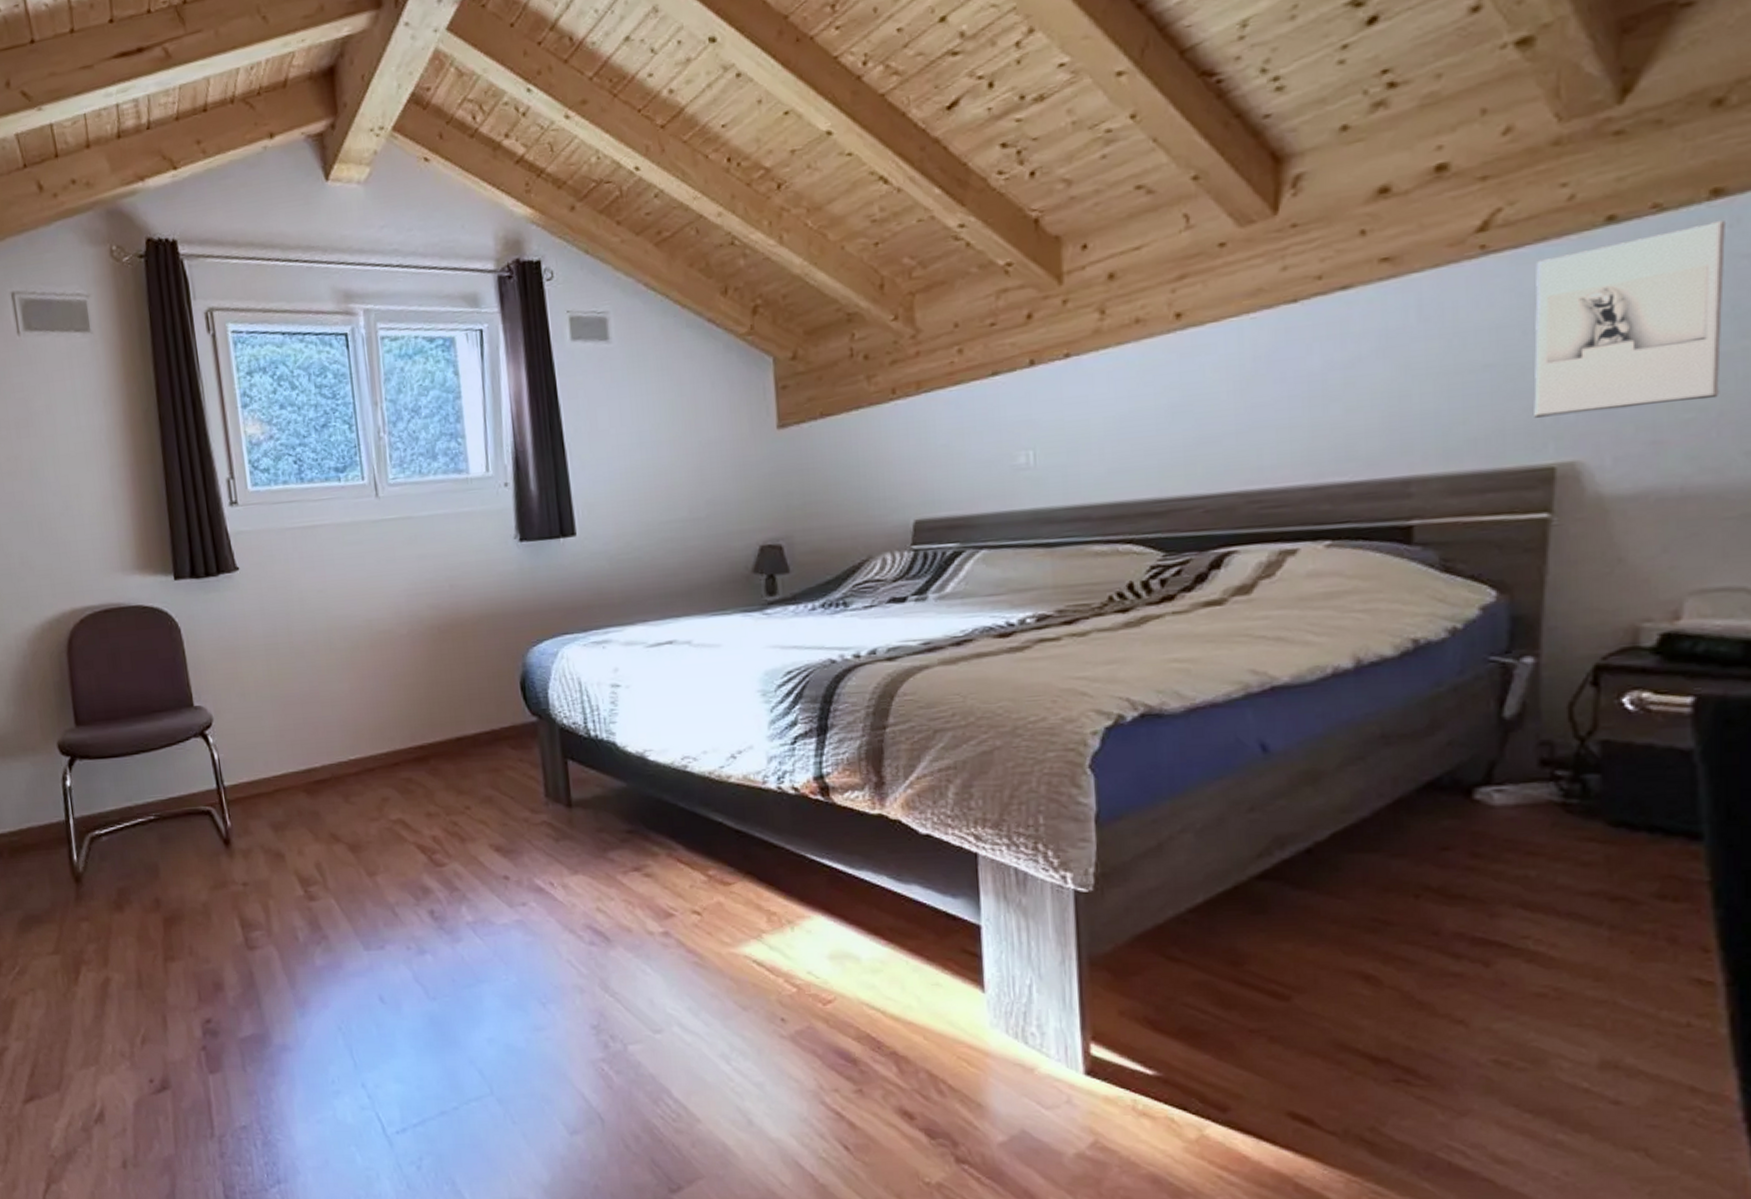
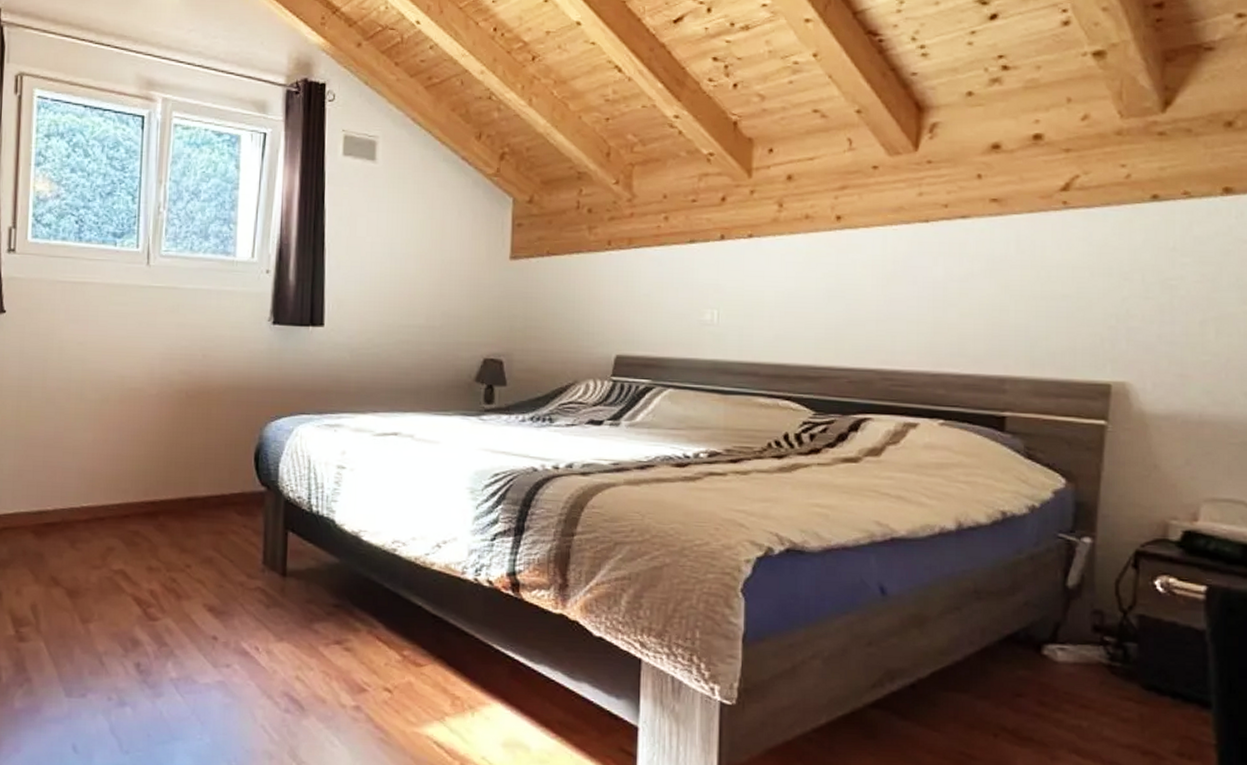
wall sculpture: present [1534,219,1727,418] -> none [1097,211,1234,348]

